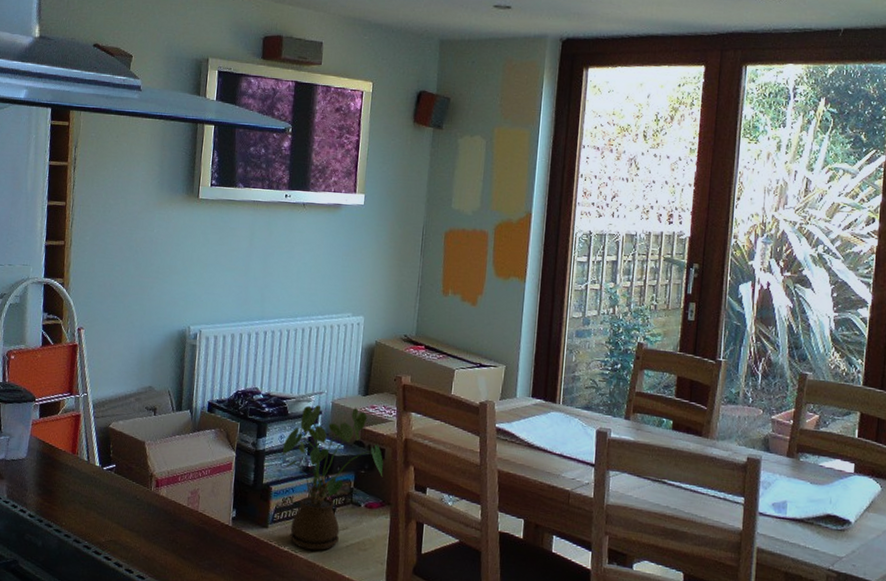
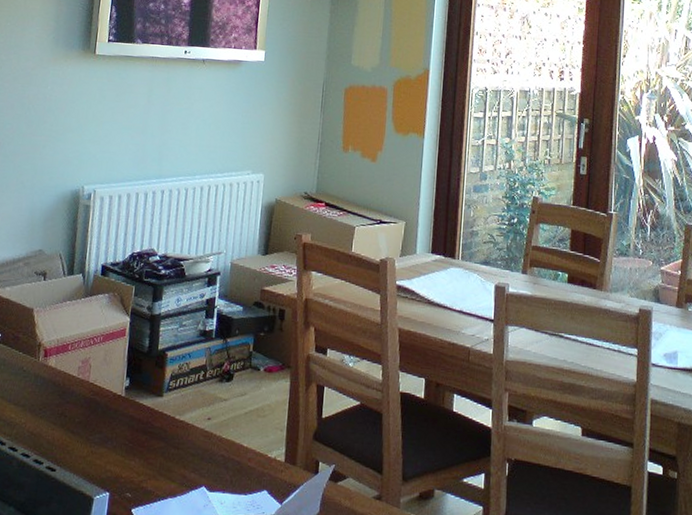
house plant: present [281,405,383,551] -> none [178,266,283,419]

